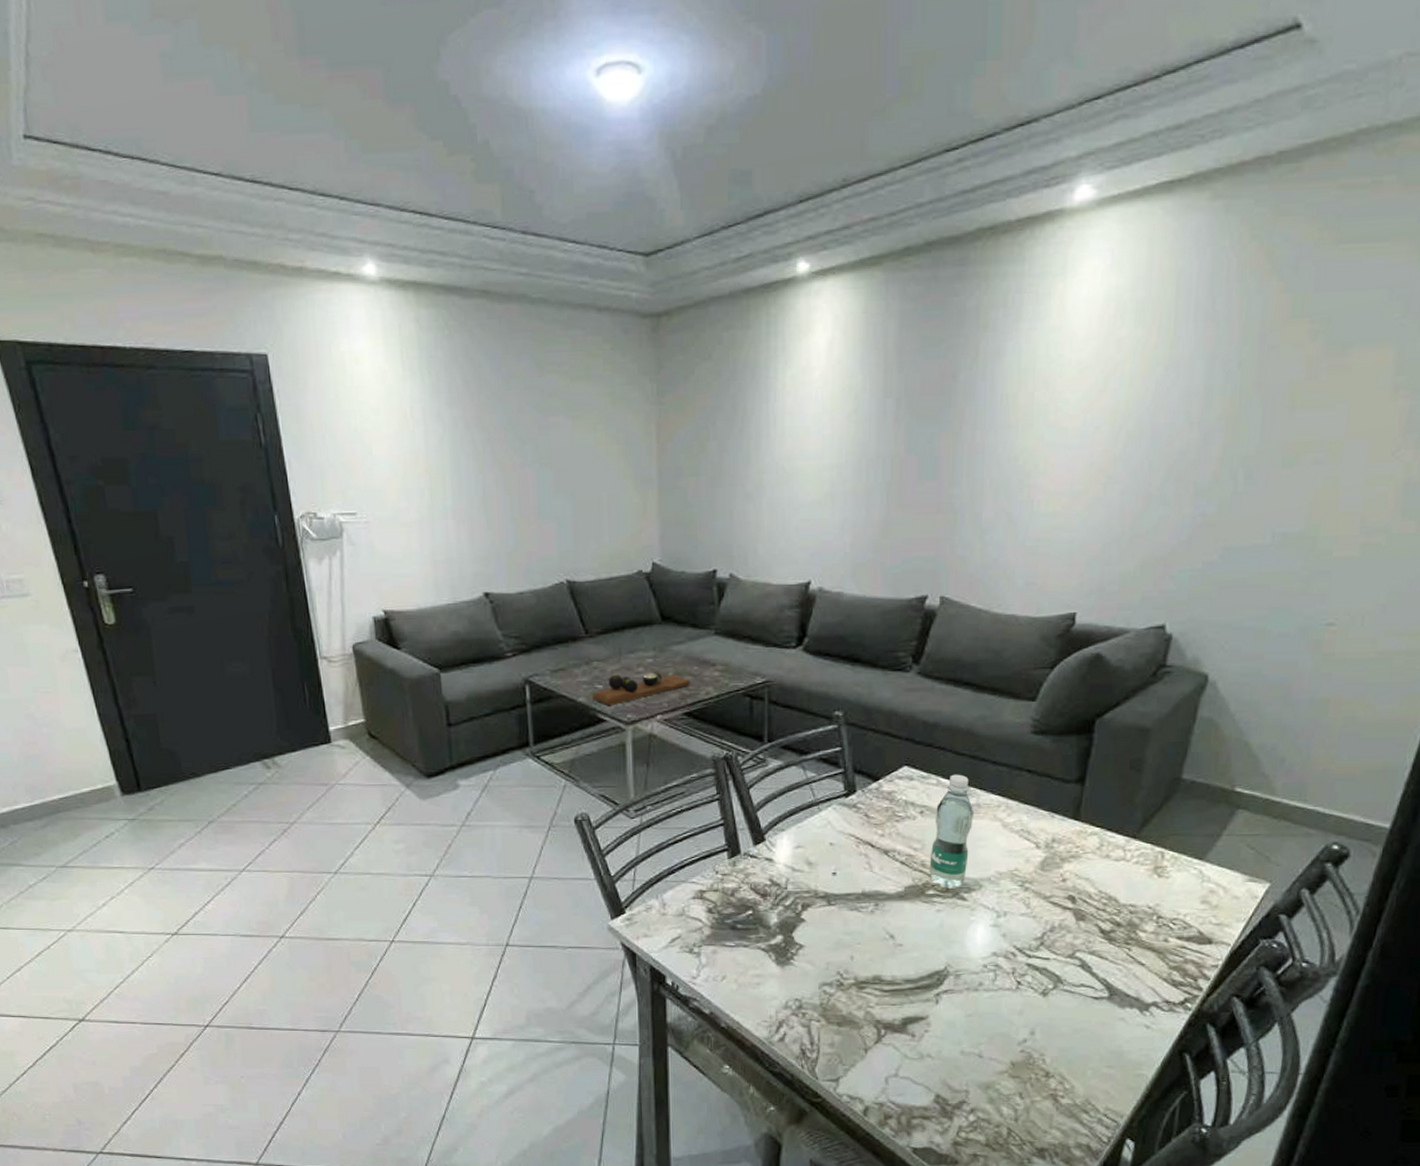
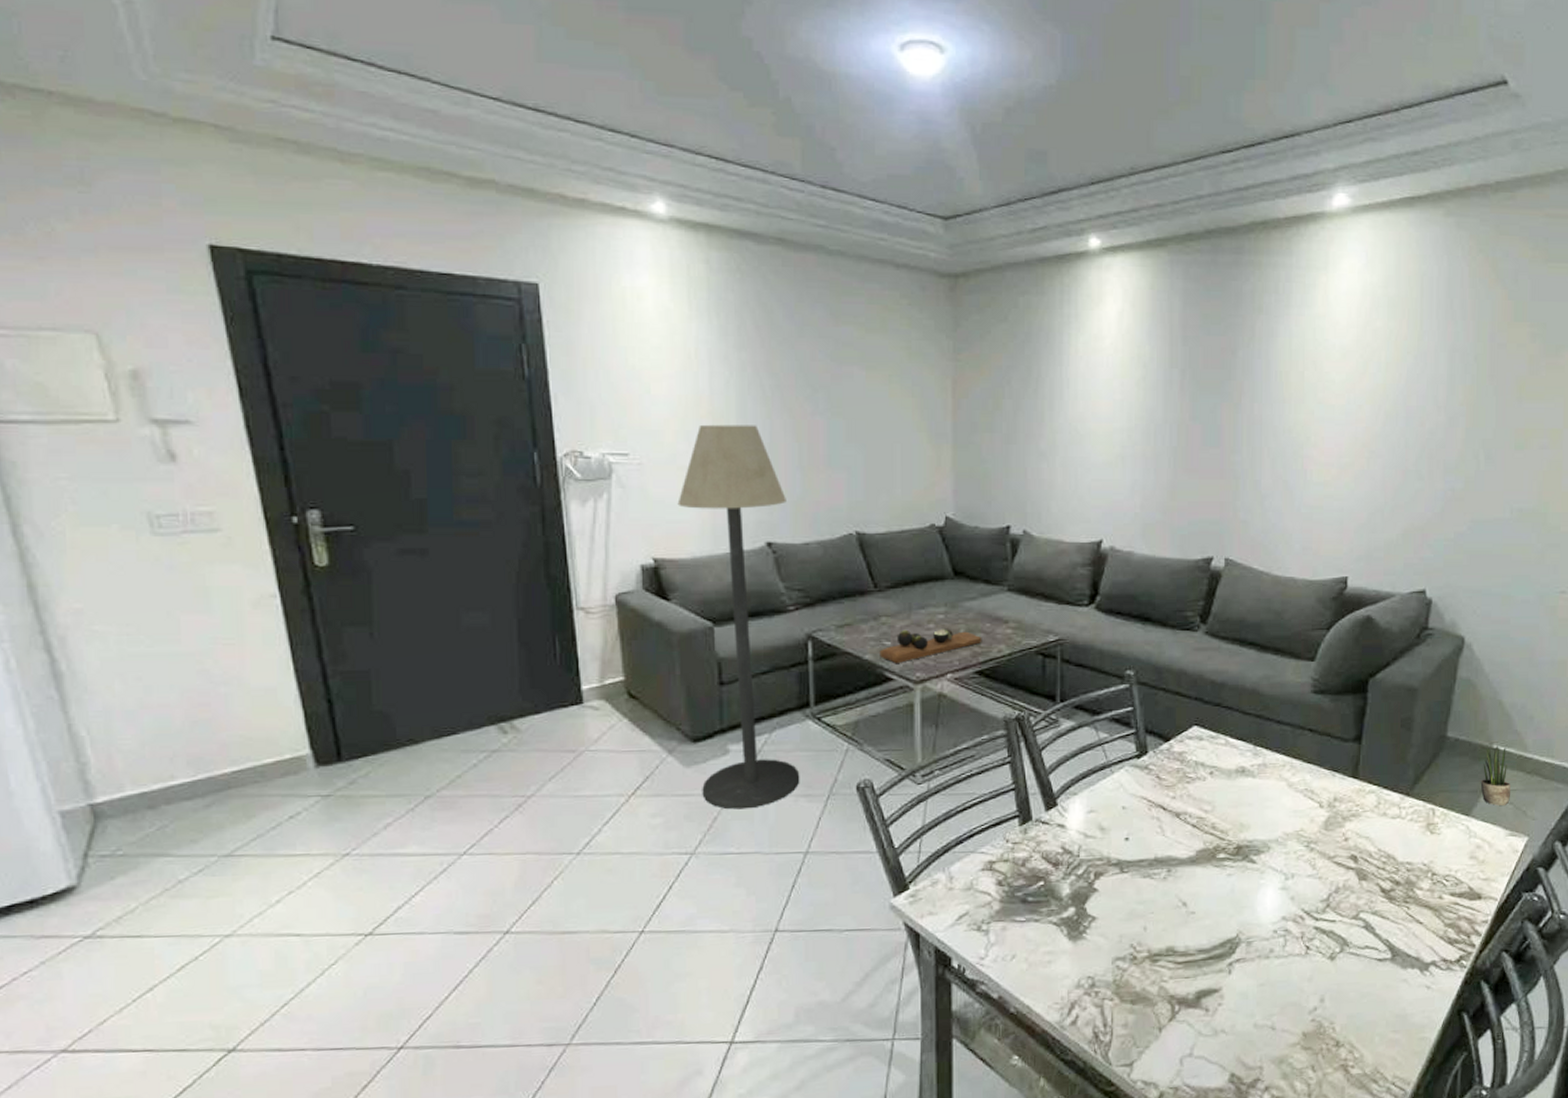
floor lamp: none [402,480,522,838] -> present [677,424,799,810]
bottle: present [929,774,974,889] -> none [1219,734,1261,852]
potted plant: none [1218,787,1254,850] -> present [1480,745,1511,806]

